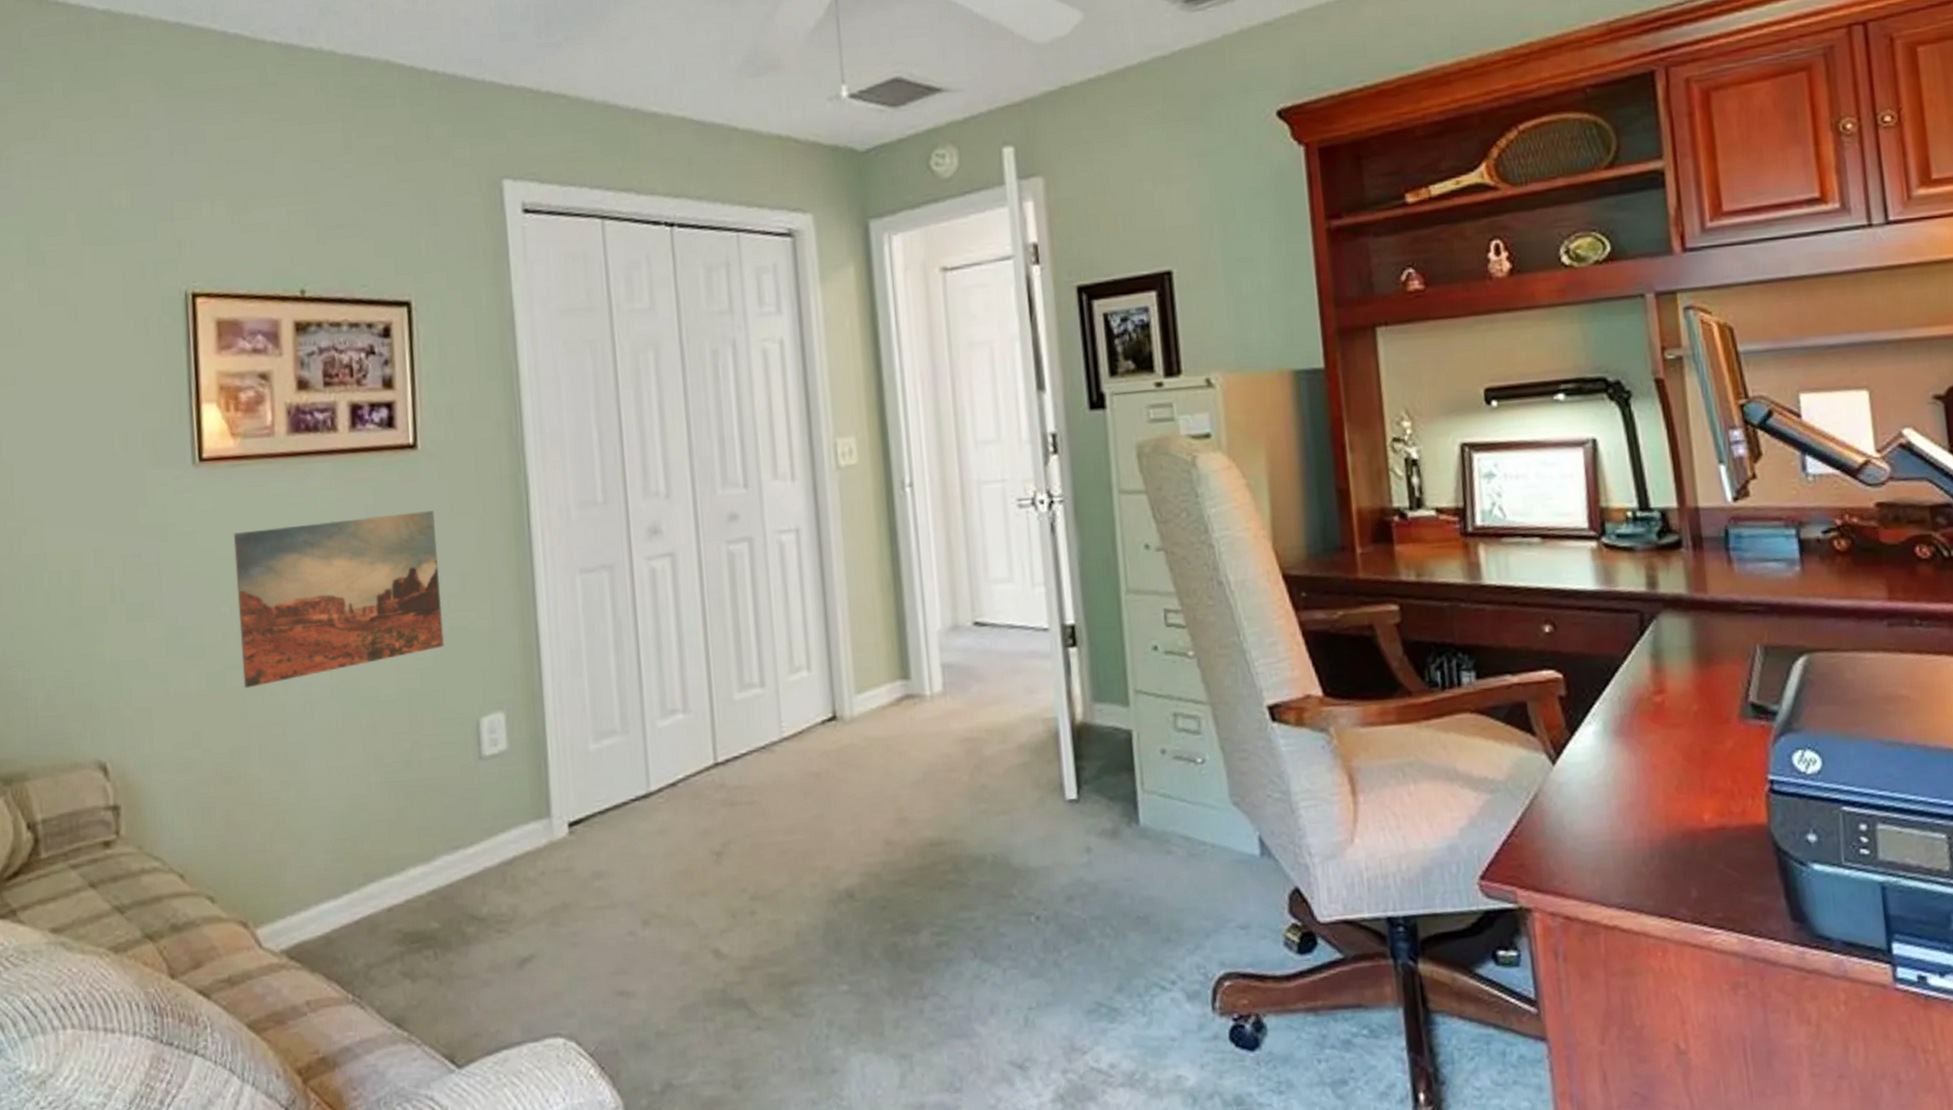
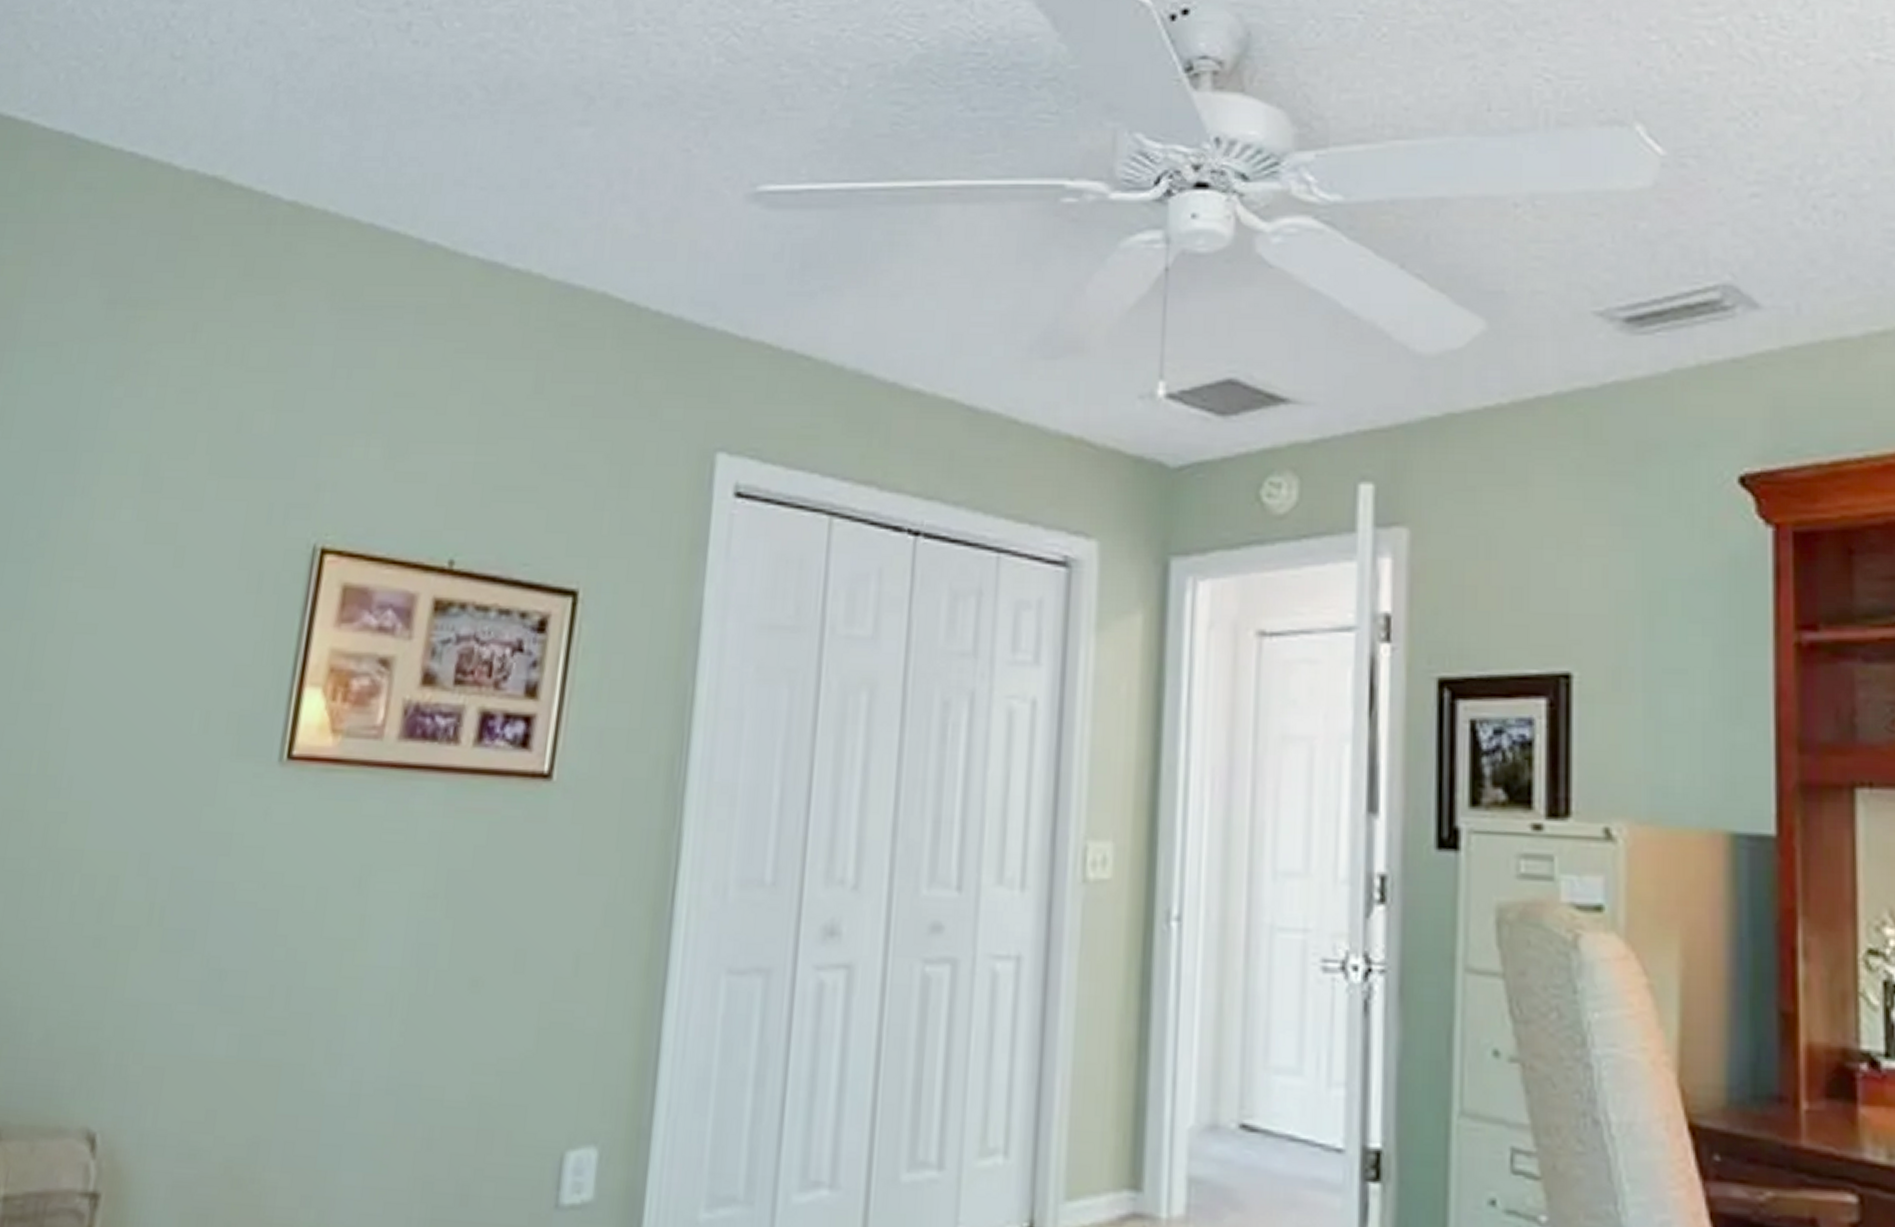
wall art: present [233,511,445,688] -> none [281,856,559,1063]

